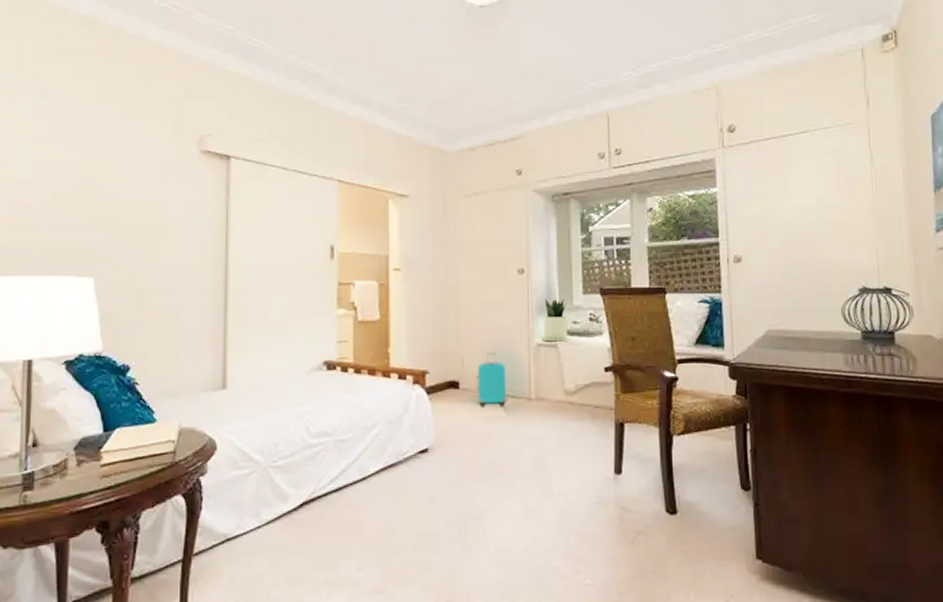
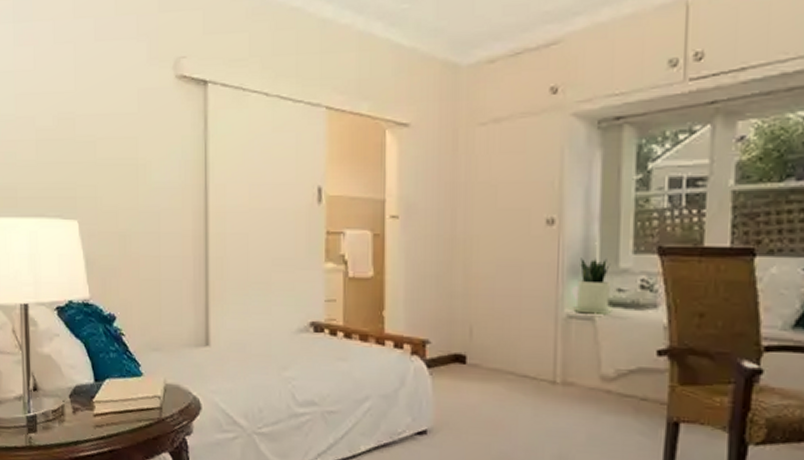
suitcase: present [476,352,506,408] -> none [487,322,524,390]

